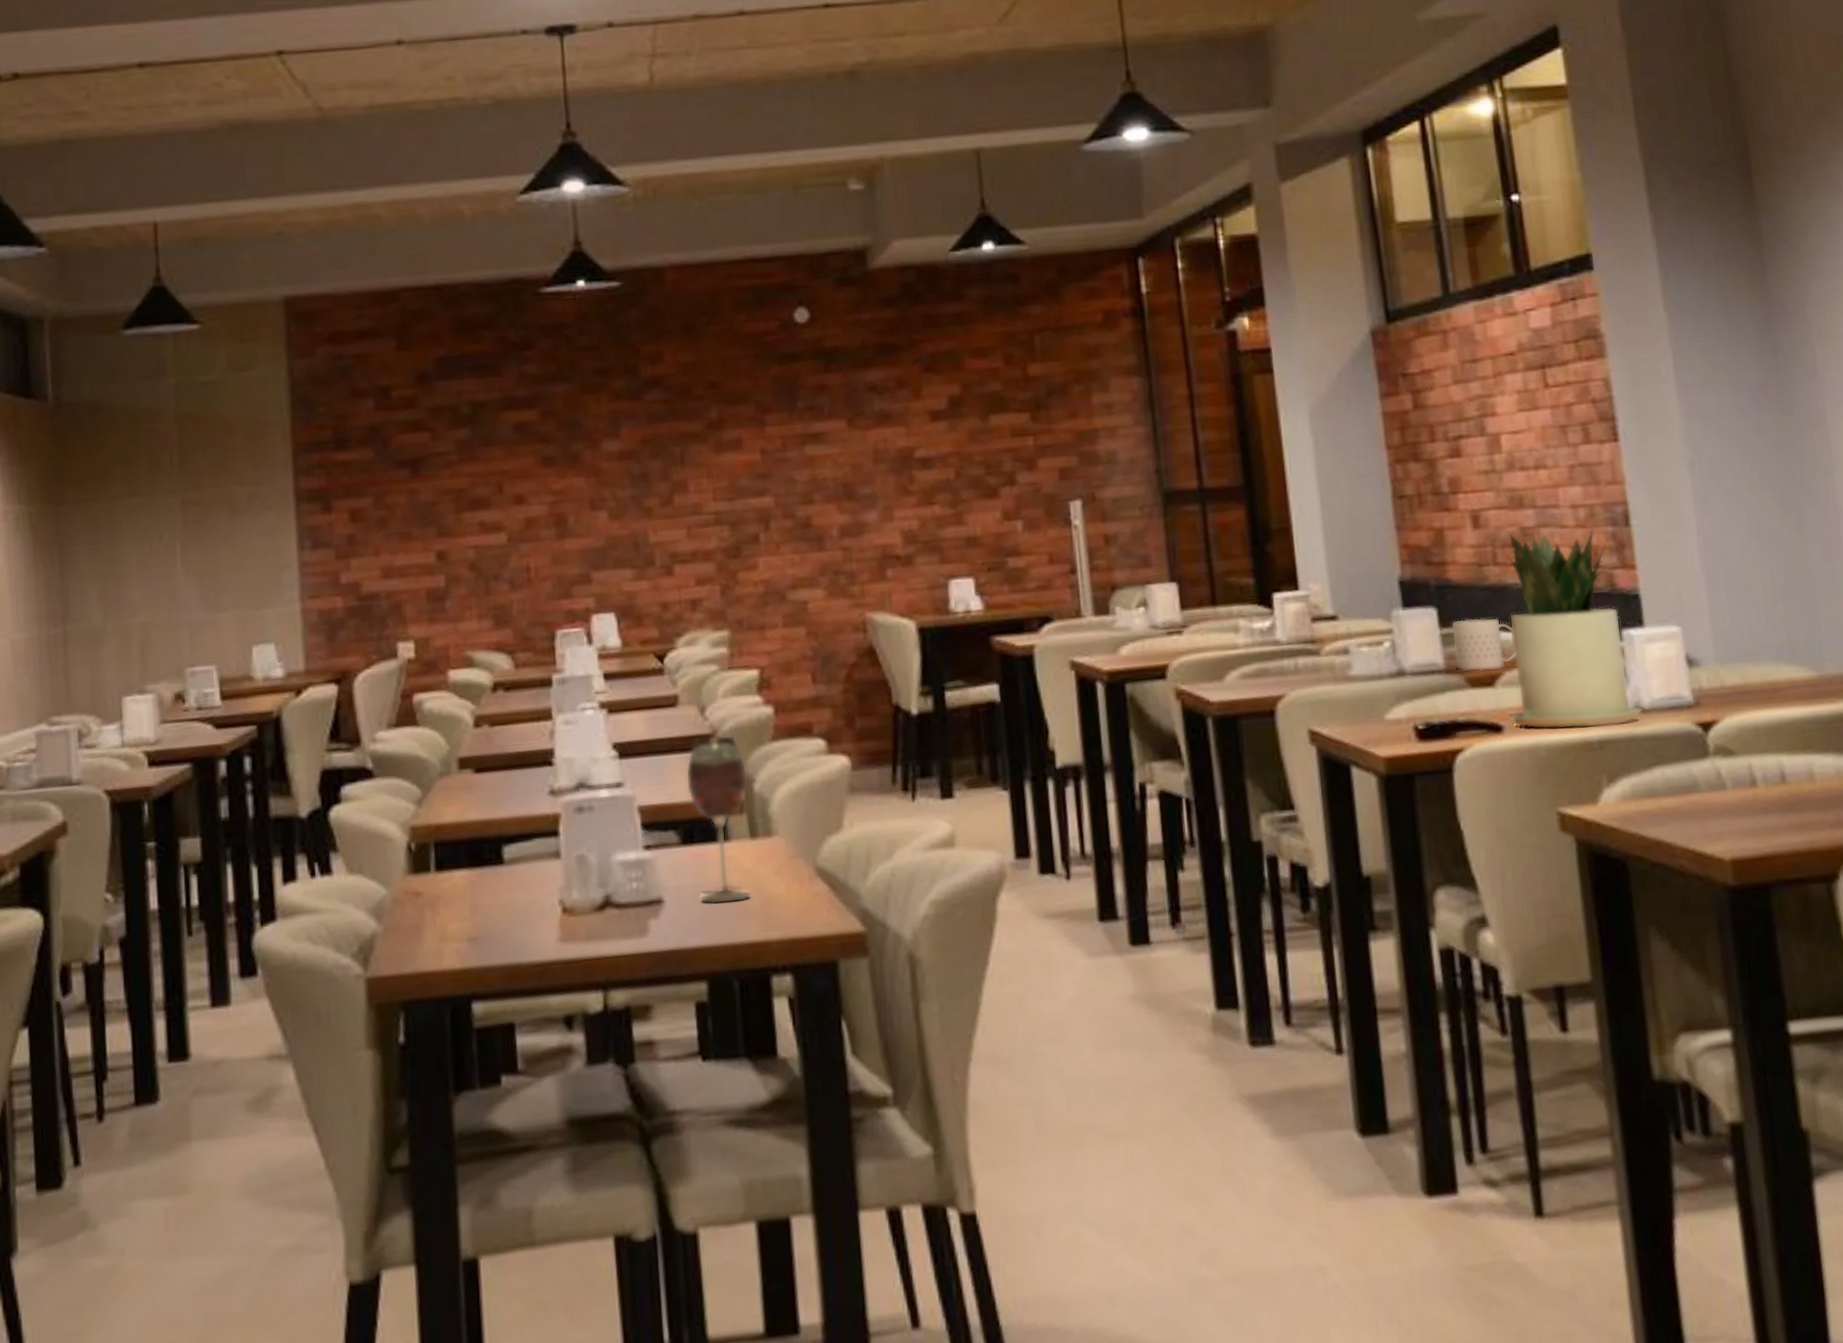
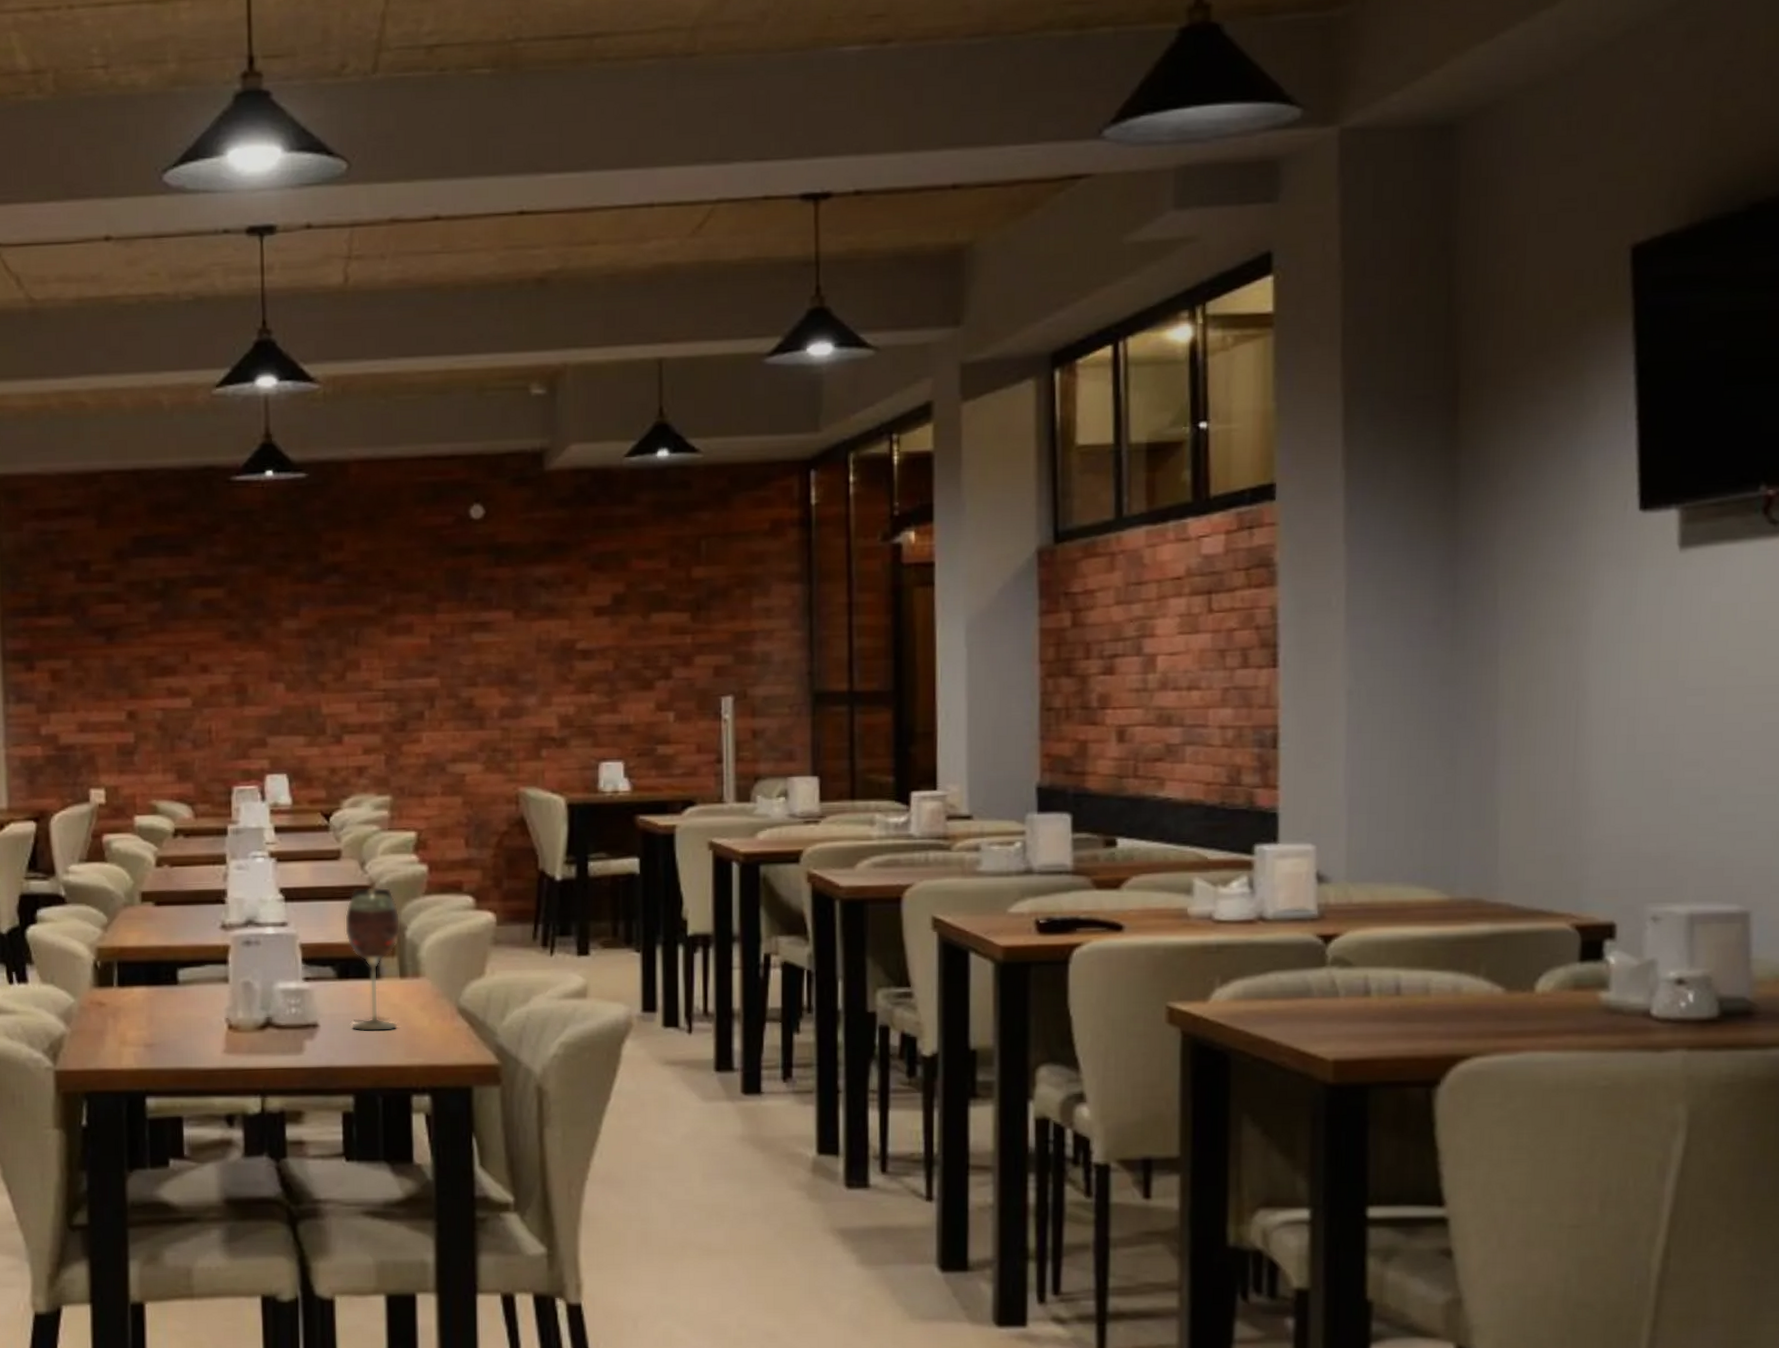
mug: present [1452,618,1516,672] -> none [1084,826,1146,875]
planter: present [1505,527,1642,729] -> none [1132,747,1265,932]

